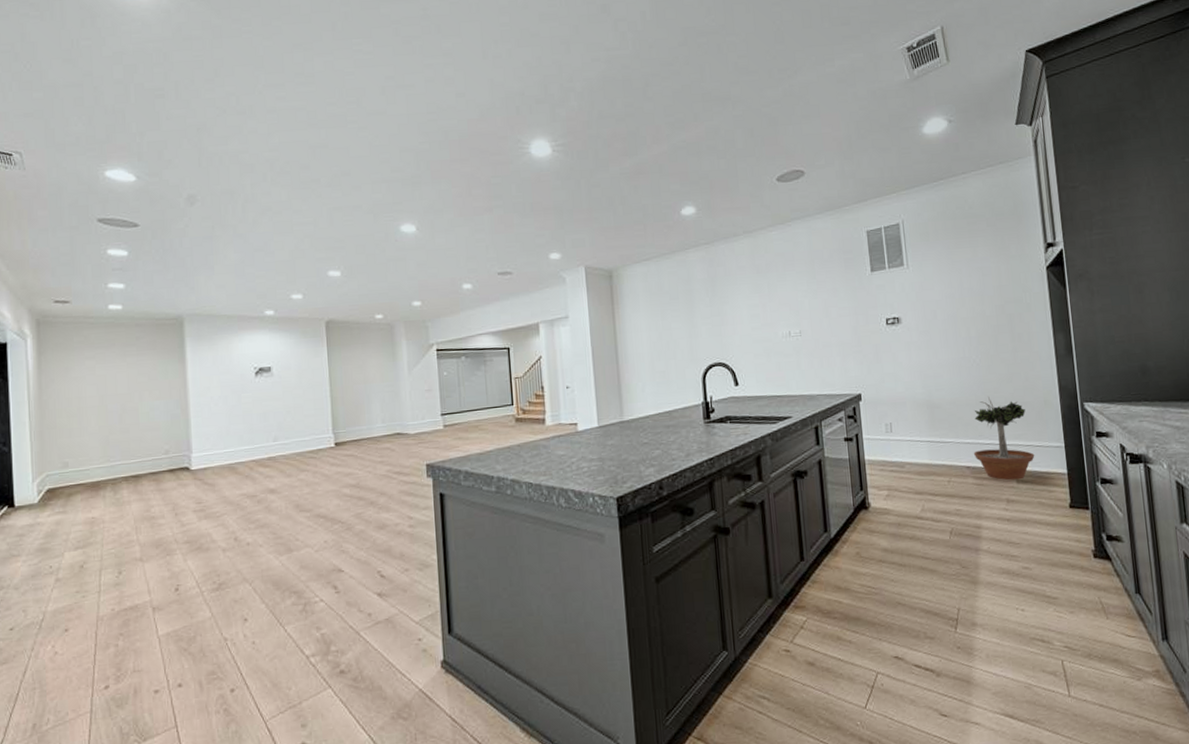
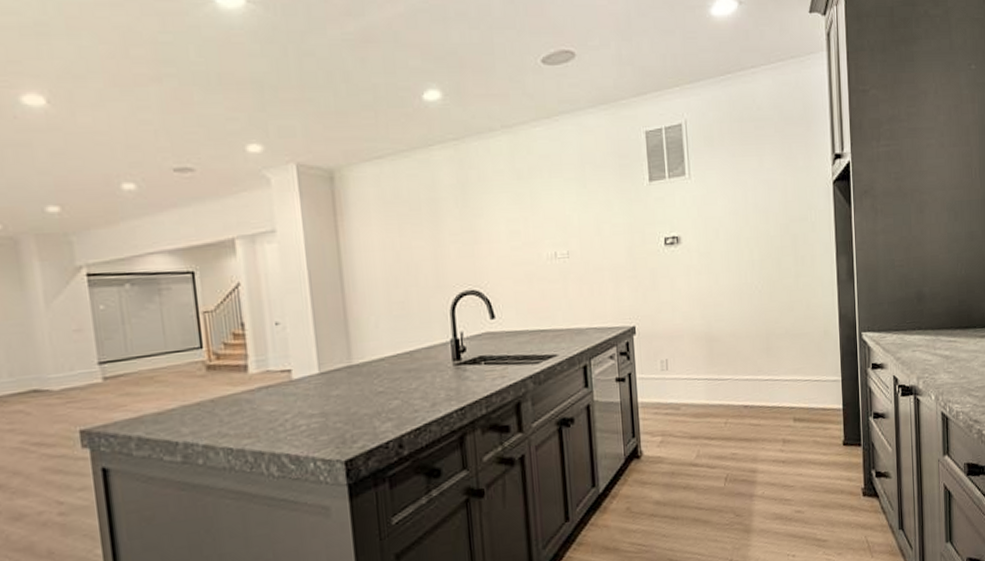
potted tree: present [973,397,1035,481] -> none [751,328,812,419]

